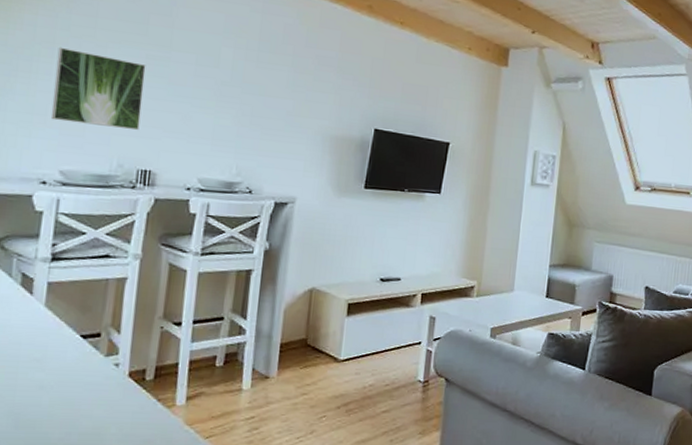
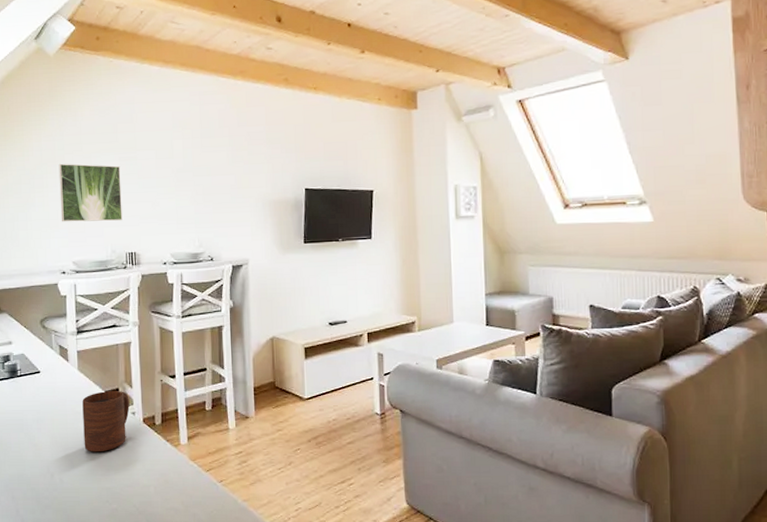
cup: none [38,335,114,411] -> present [82,391,130,452]

